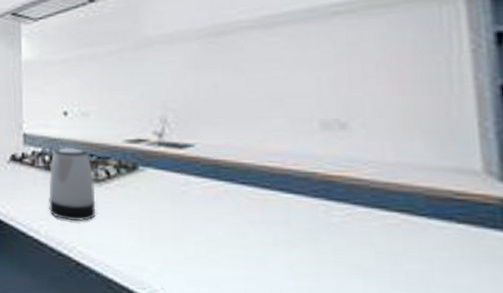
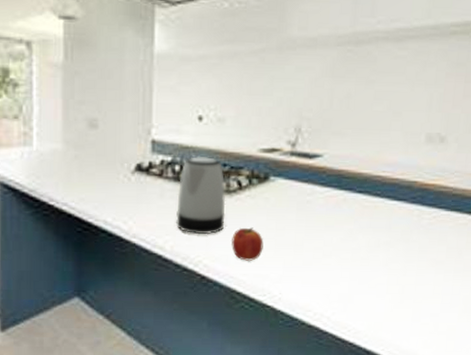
fruit: none [104,216,138,251] -> present [231,227,264,261]

